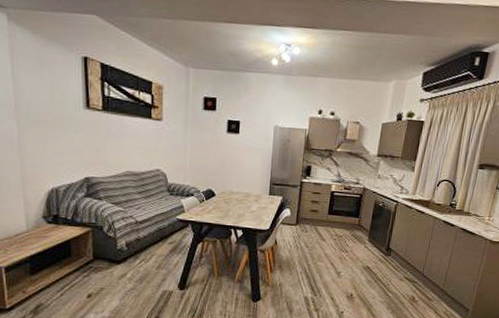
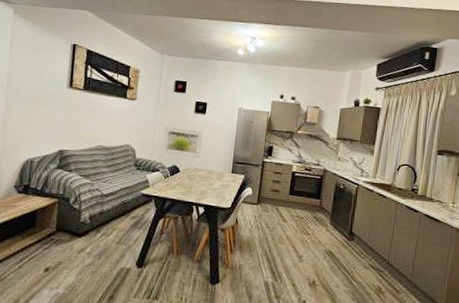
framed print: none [195,148,238,180] -> present [162,126,204,158]

